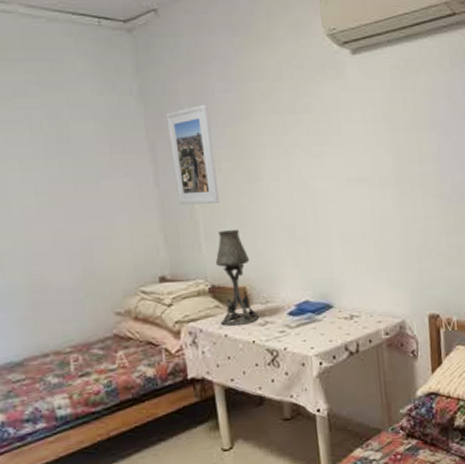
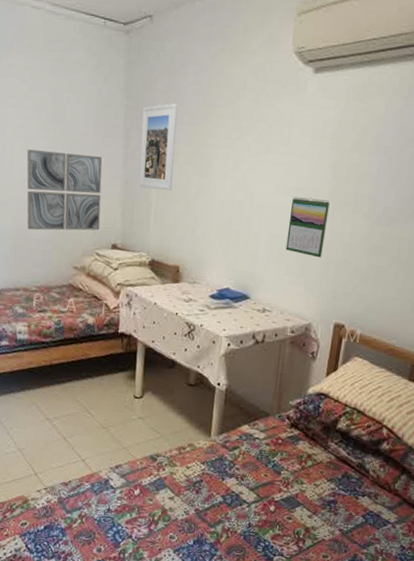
wall art: none [26,177,140,279] -> present [26,149,103,231]
table lamp: present [215,229,260,326] -> none [153,214,187,298]
calendar: none [357,186,401,249] -> present [285,197,330,258]

